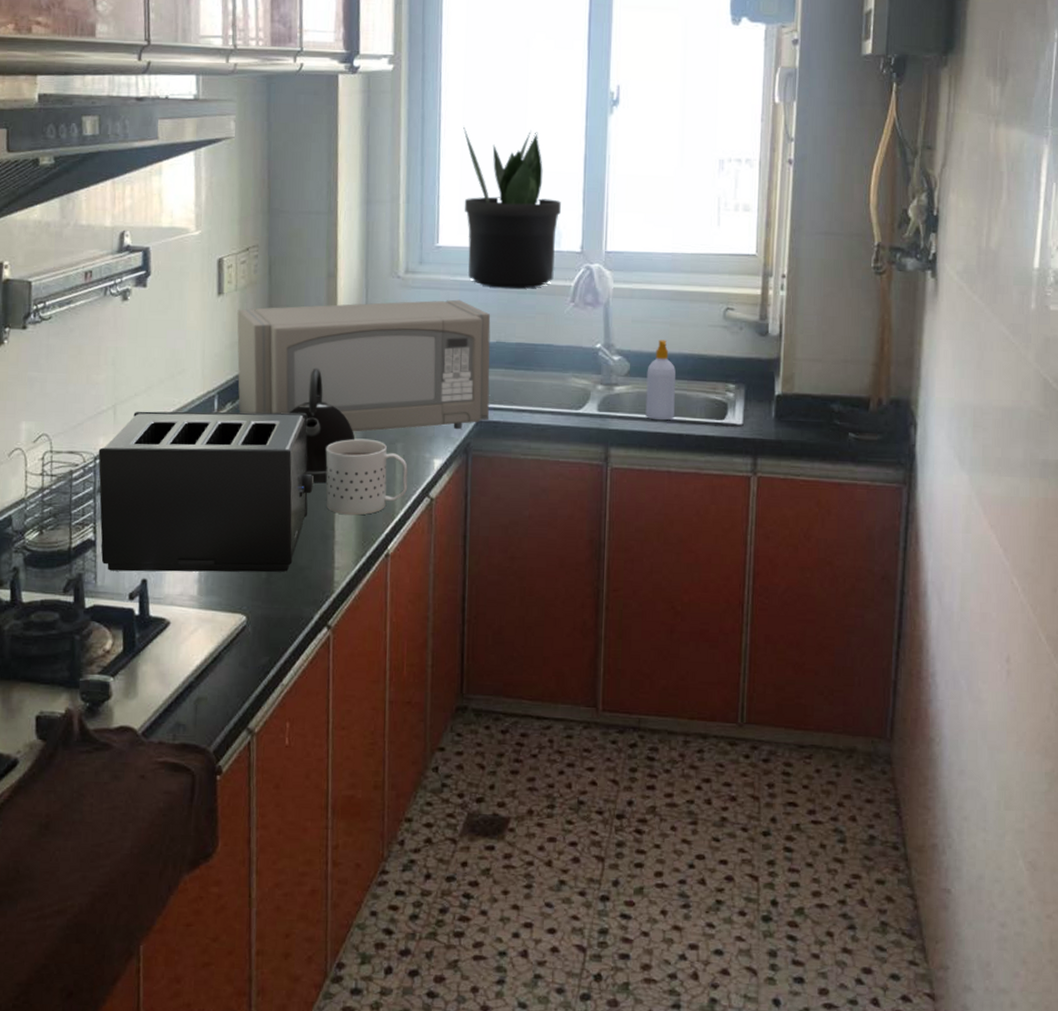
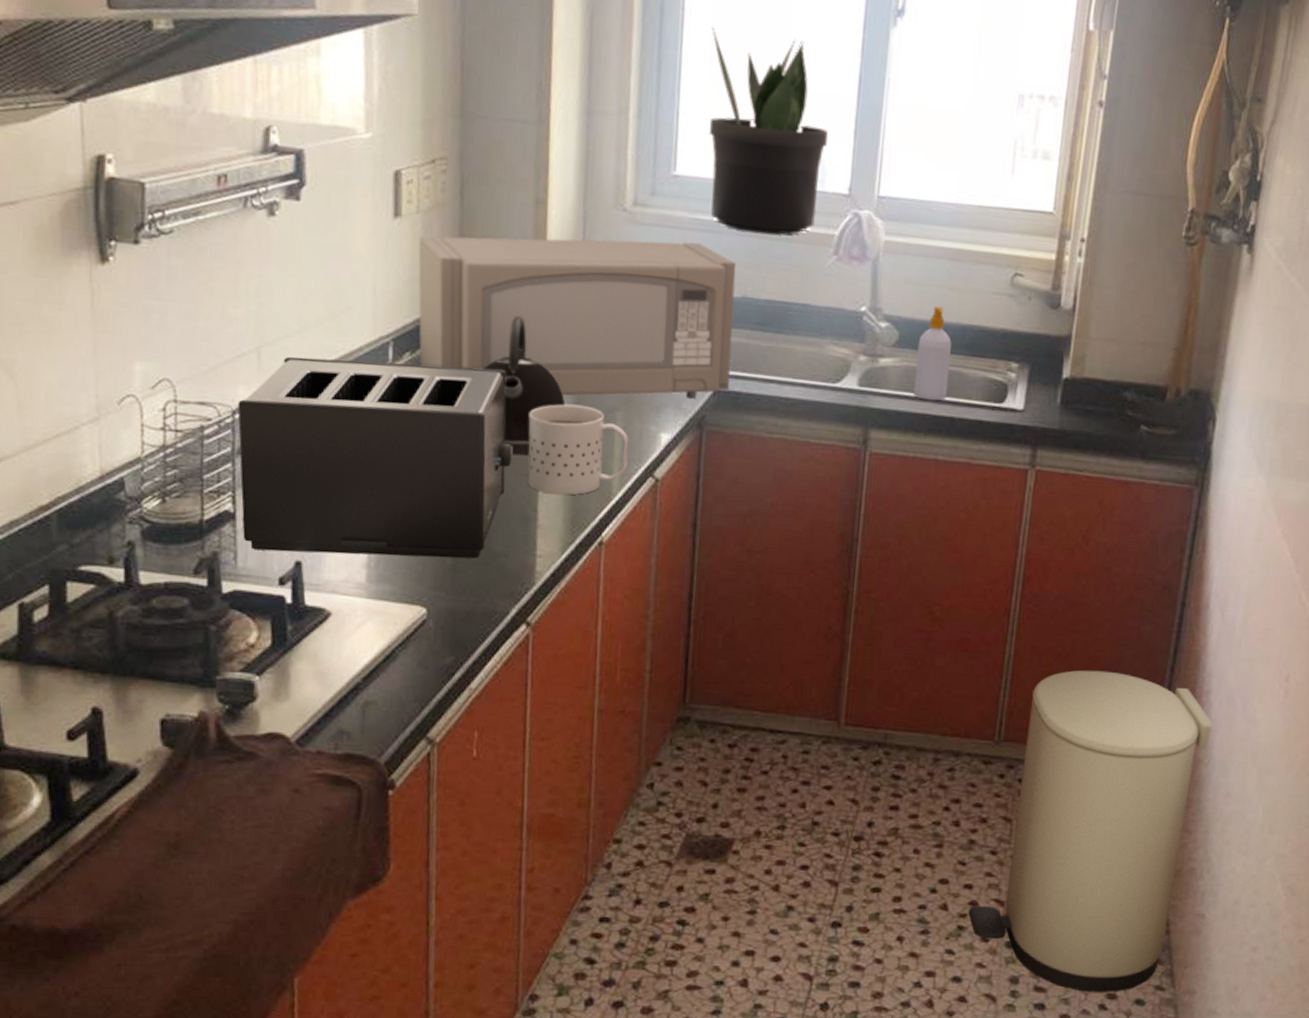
pedal bin: none [724,656,941,967] -> present [967,670,1213,992]

